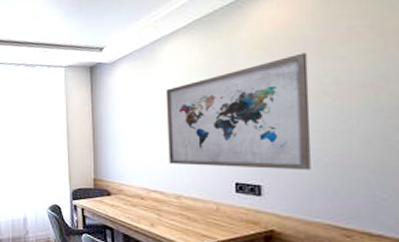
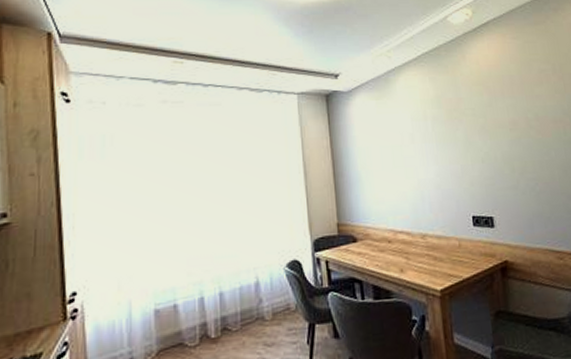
wall art: present [165,52,311,171] -> none [403,90,529,201]

